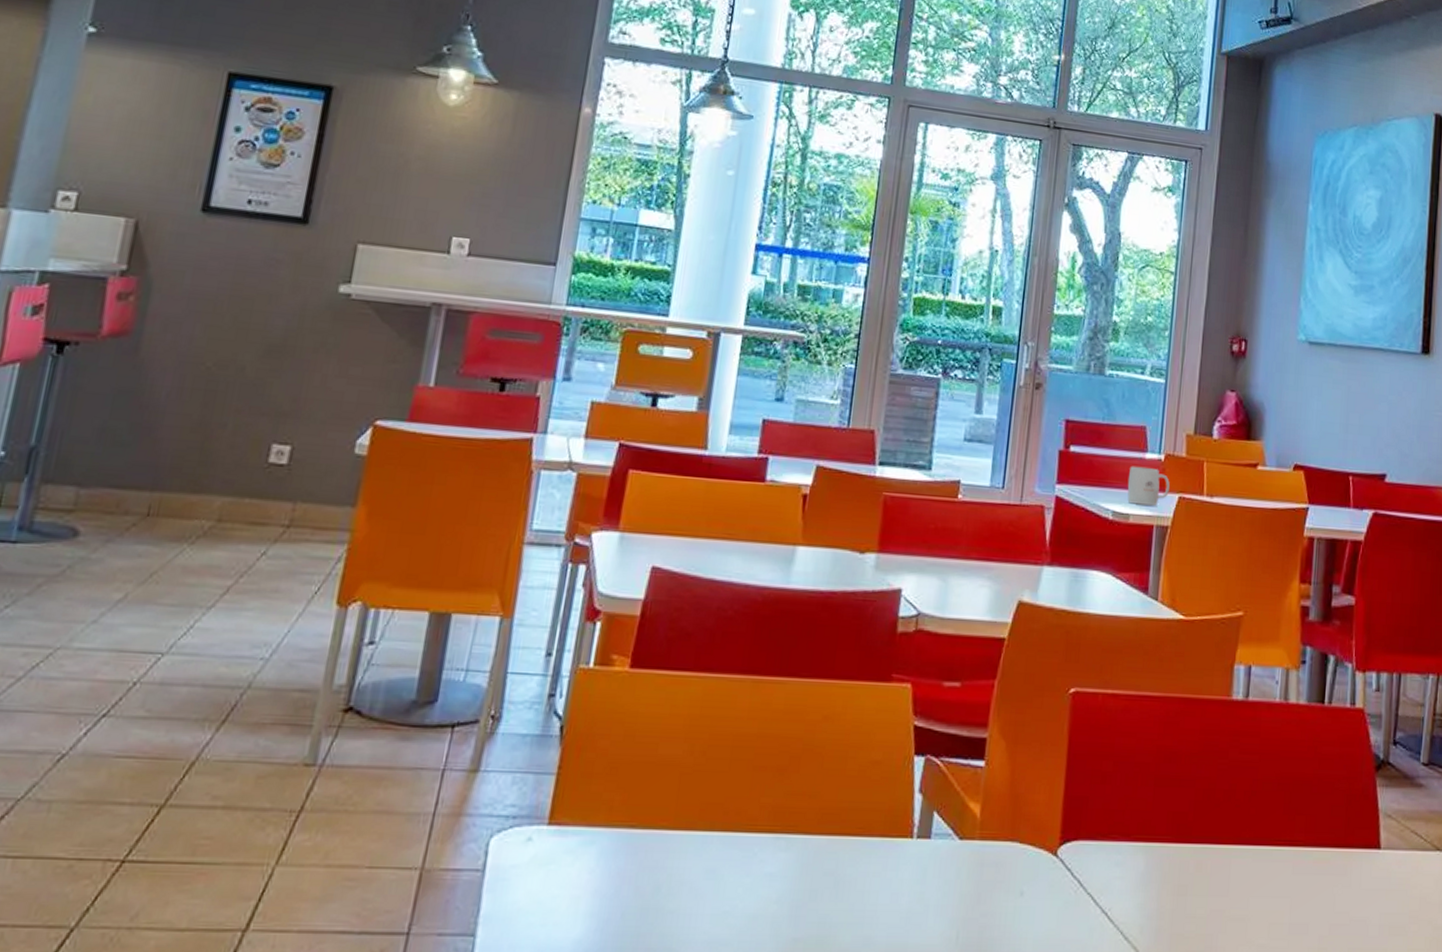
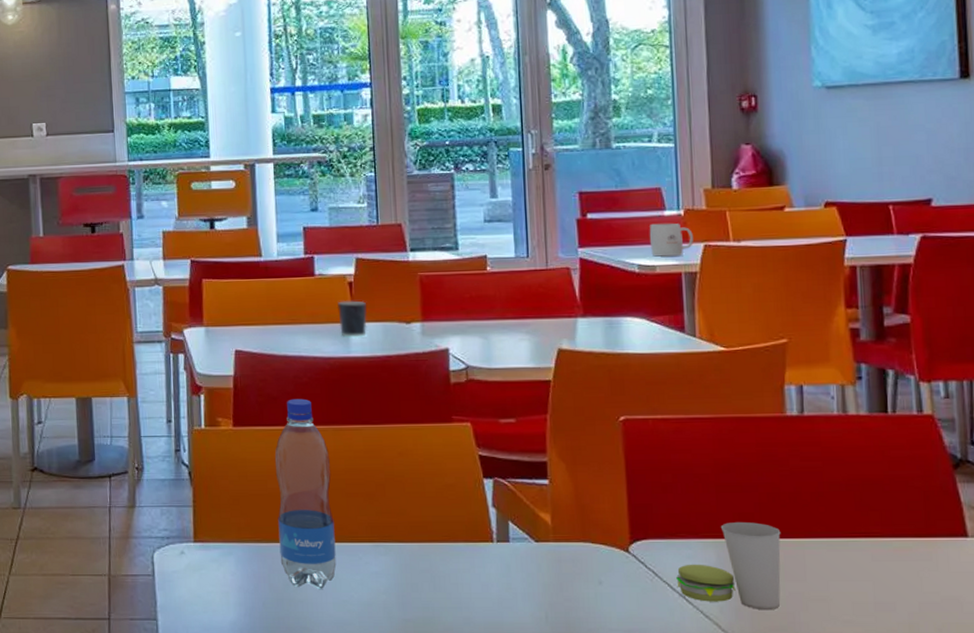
bottle: none [655,636,742,897] -> present [274,398,337,590]
mug: none [782,517,820,566] -> present [337,300,368,339]
cup: none [1100,823,1211,932] -> present [676,522,781,611]

